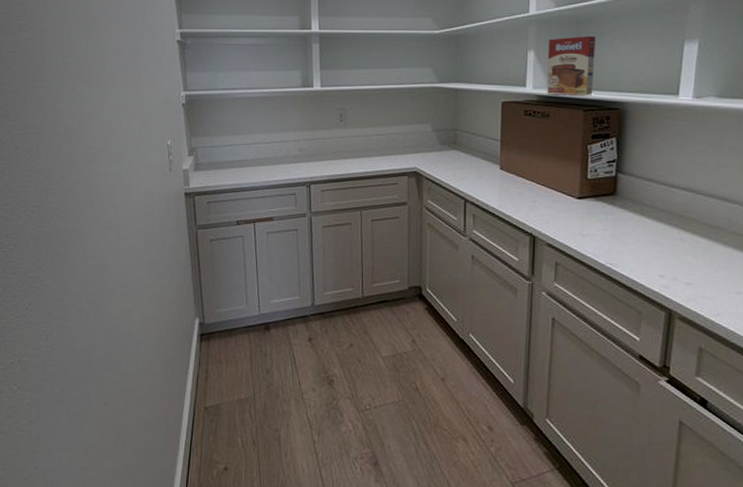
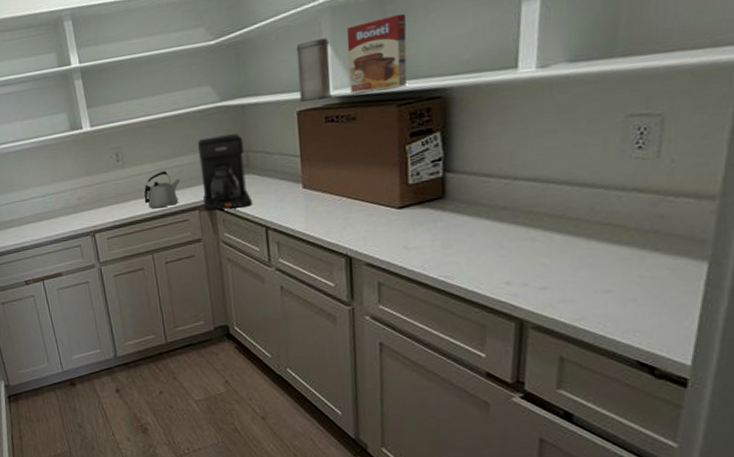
kettle: none [360,136,394,169] -> present [144,170,180,209]
coffee maker: none [413,112,455,179] -> present [198,133,252,212]
canister: none [504,44,534,95] -> present [296,38,332,102]

